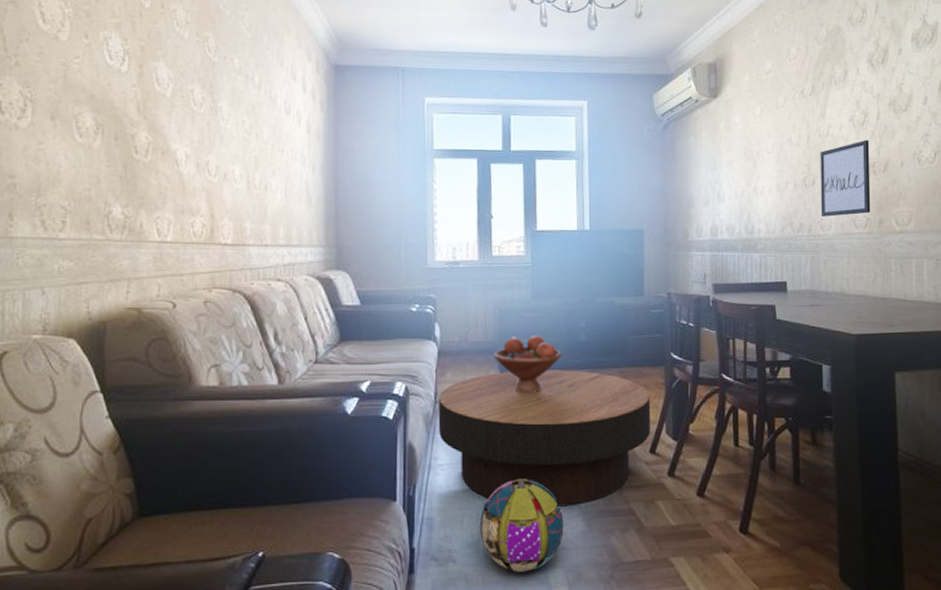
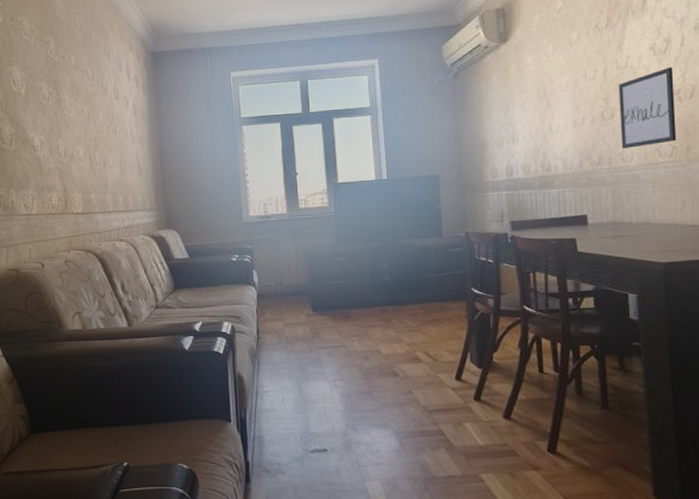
coffee table: present [438,370,651,507] -> none [261,307,455,427]
ball: present [480,479,564,572] -> none [303,403,379,483]
fruit bowl: present [493,335,562,393] -> none [306,277,368,328]

